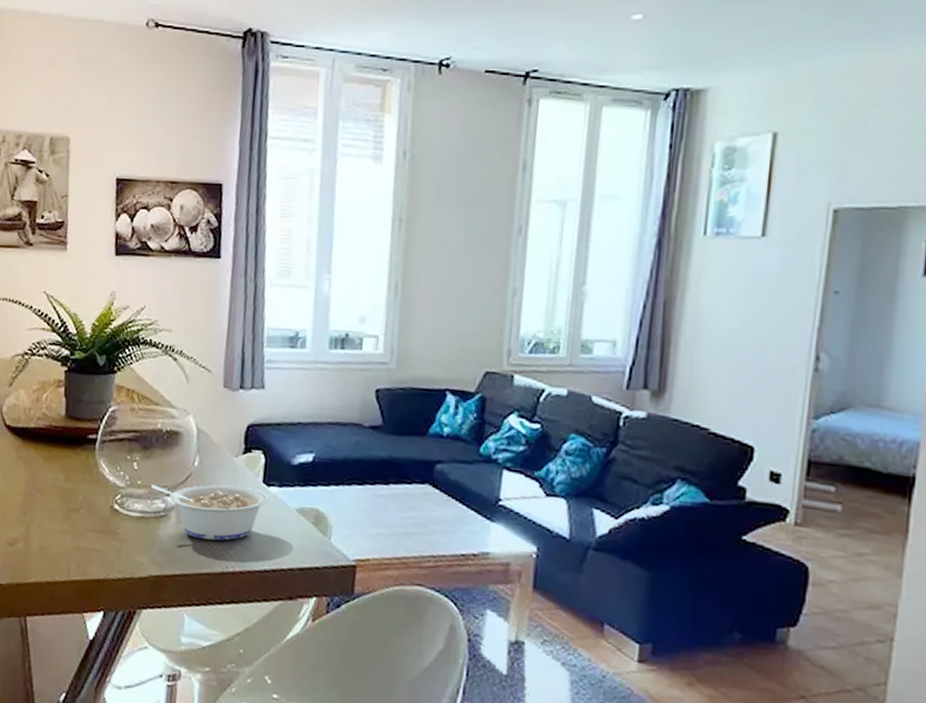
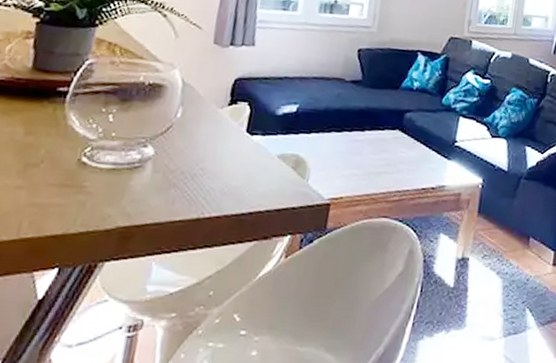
legume: present [151,484,268,541] -> none [127,134,250,189]

